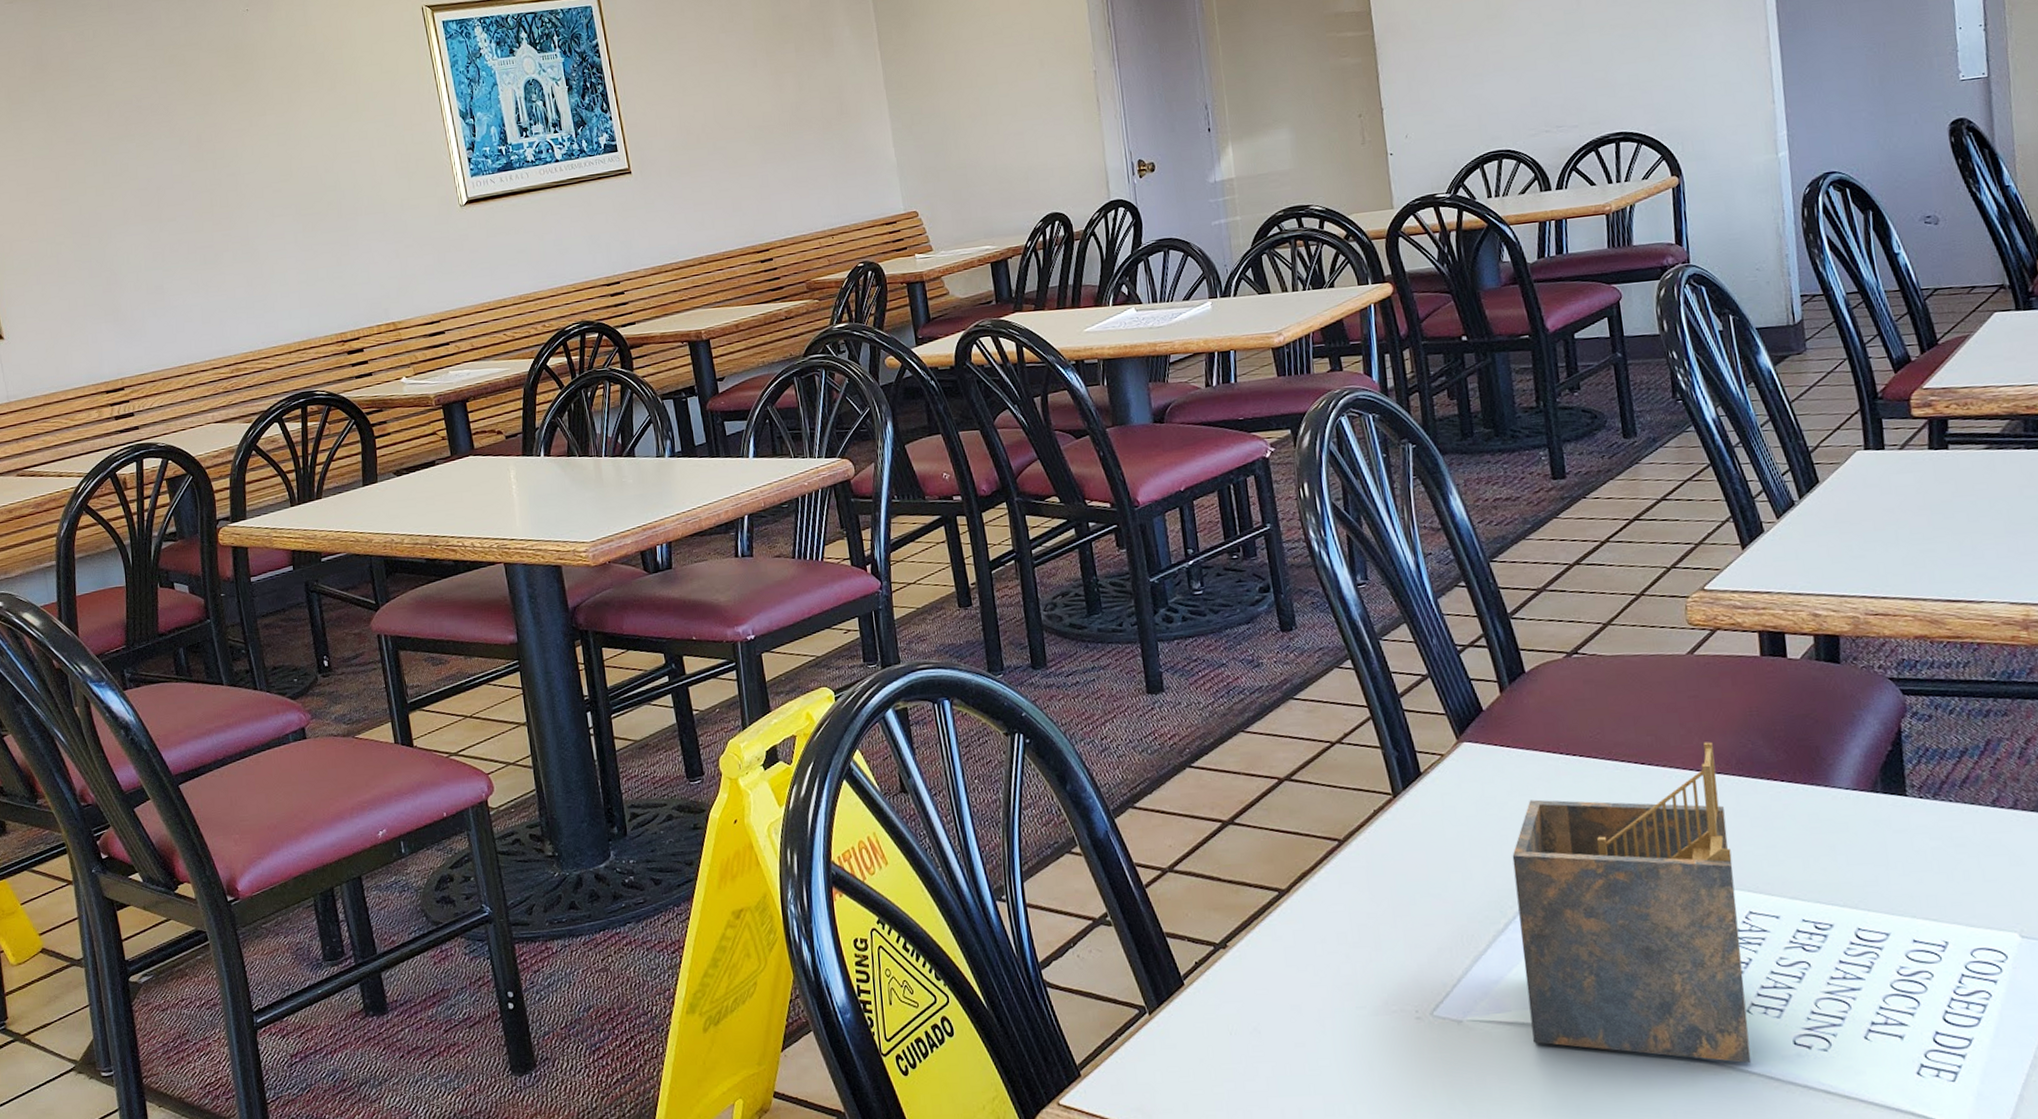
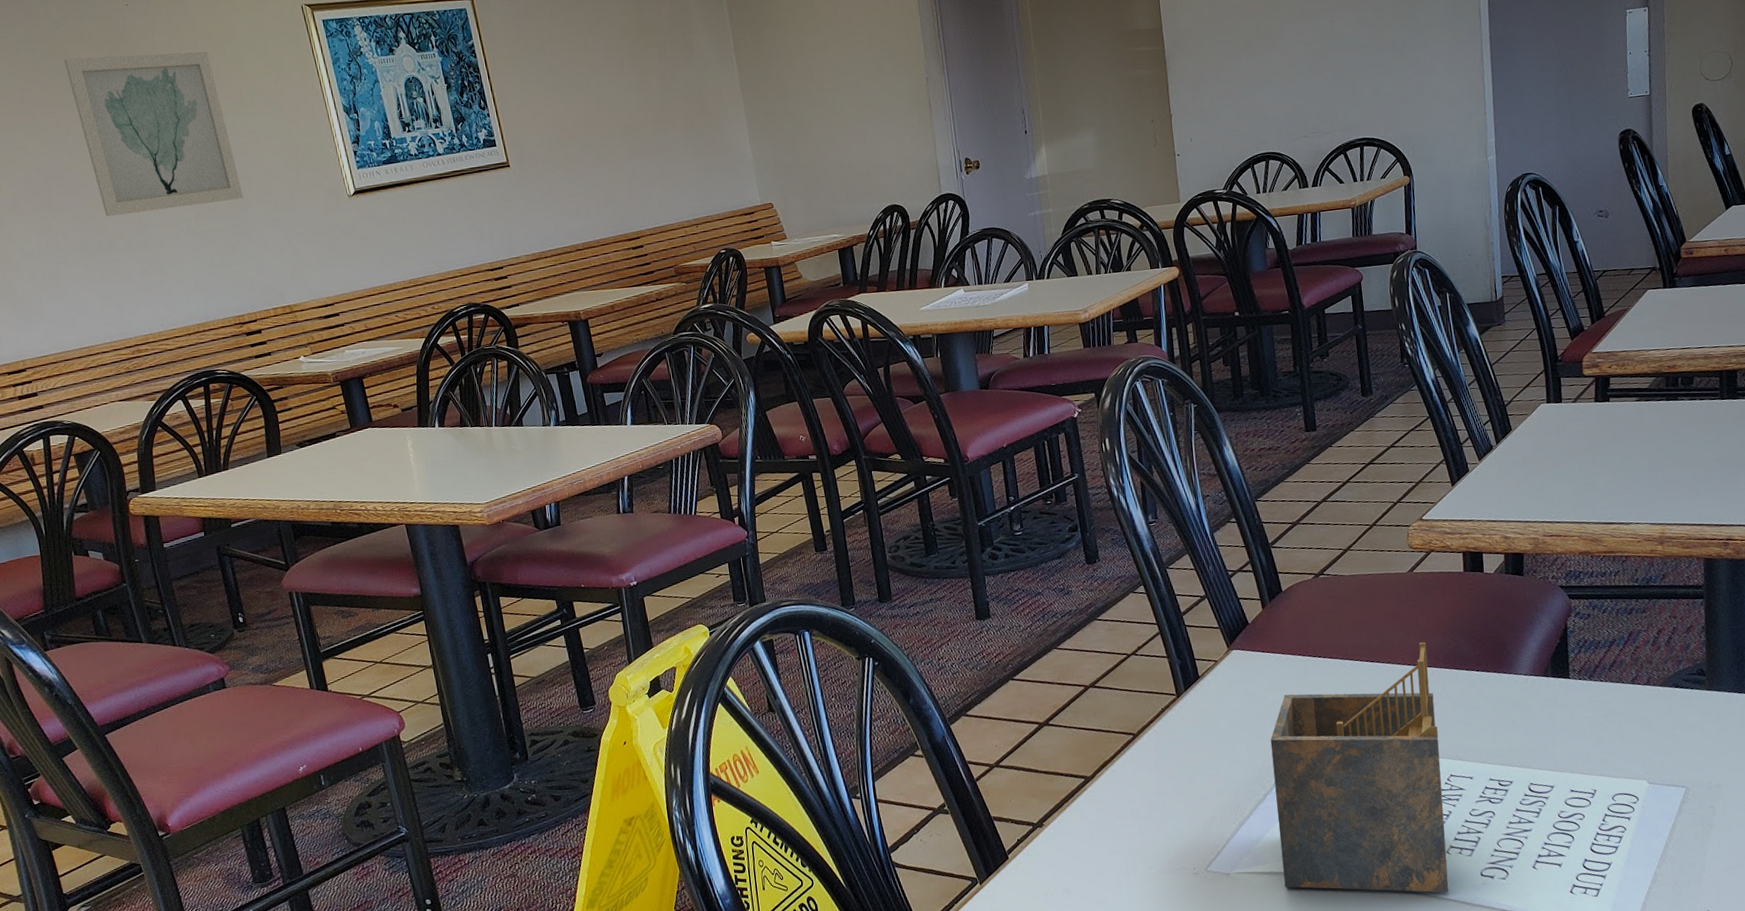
wall art: none [181,56,353,228] -> present [63,51,244,216]

